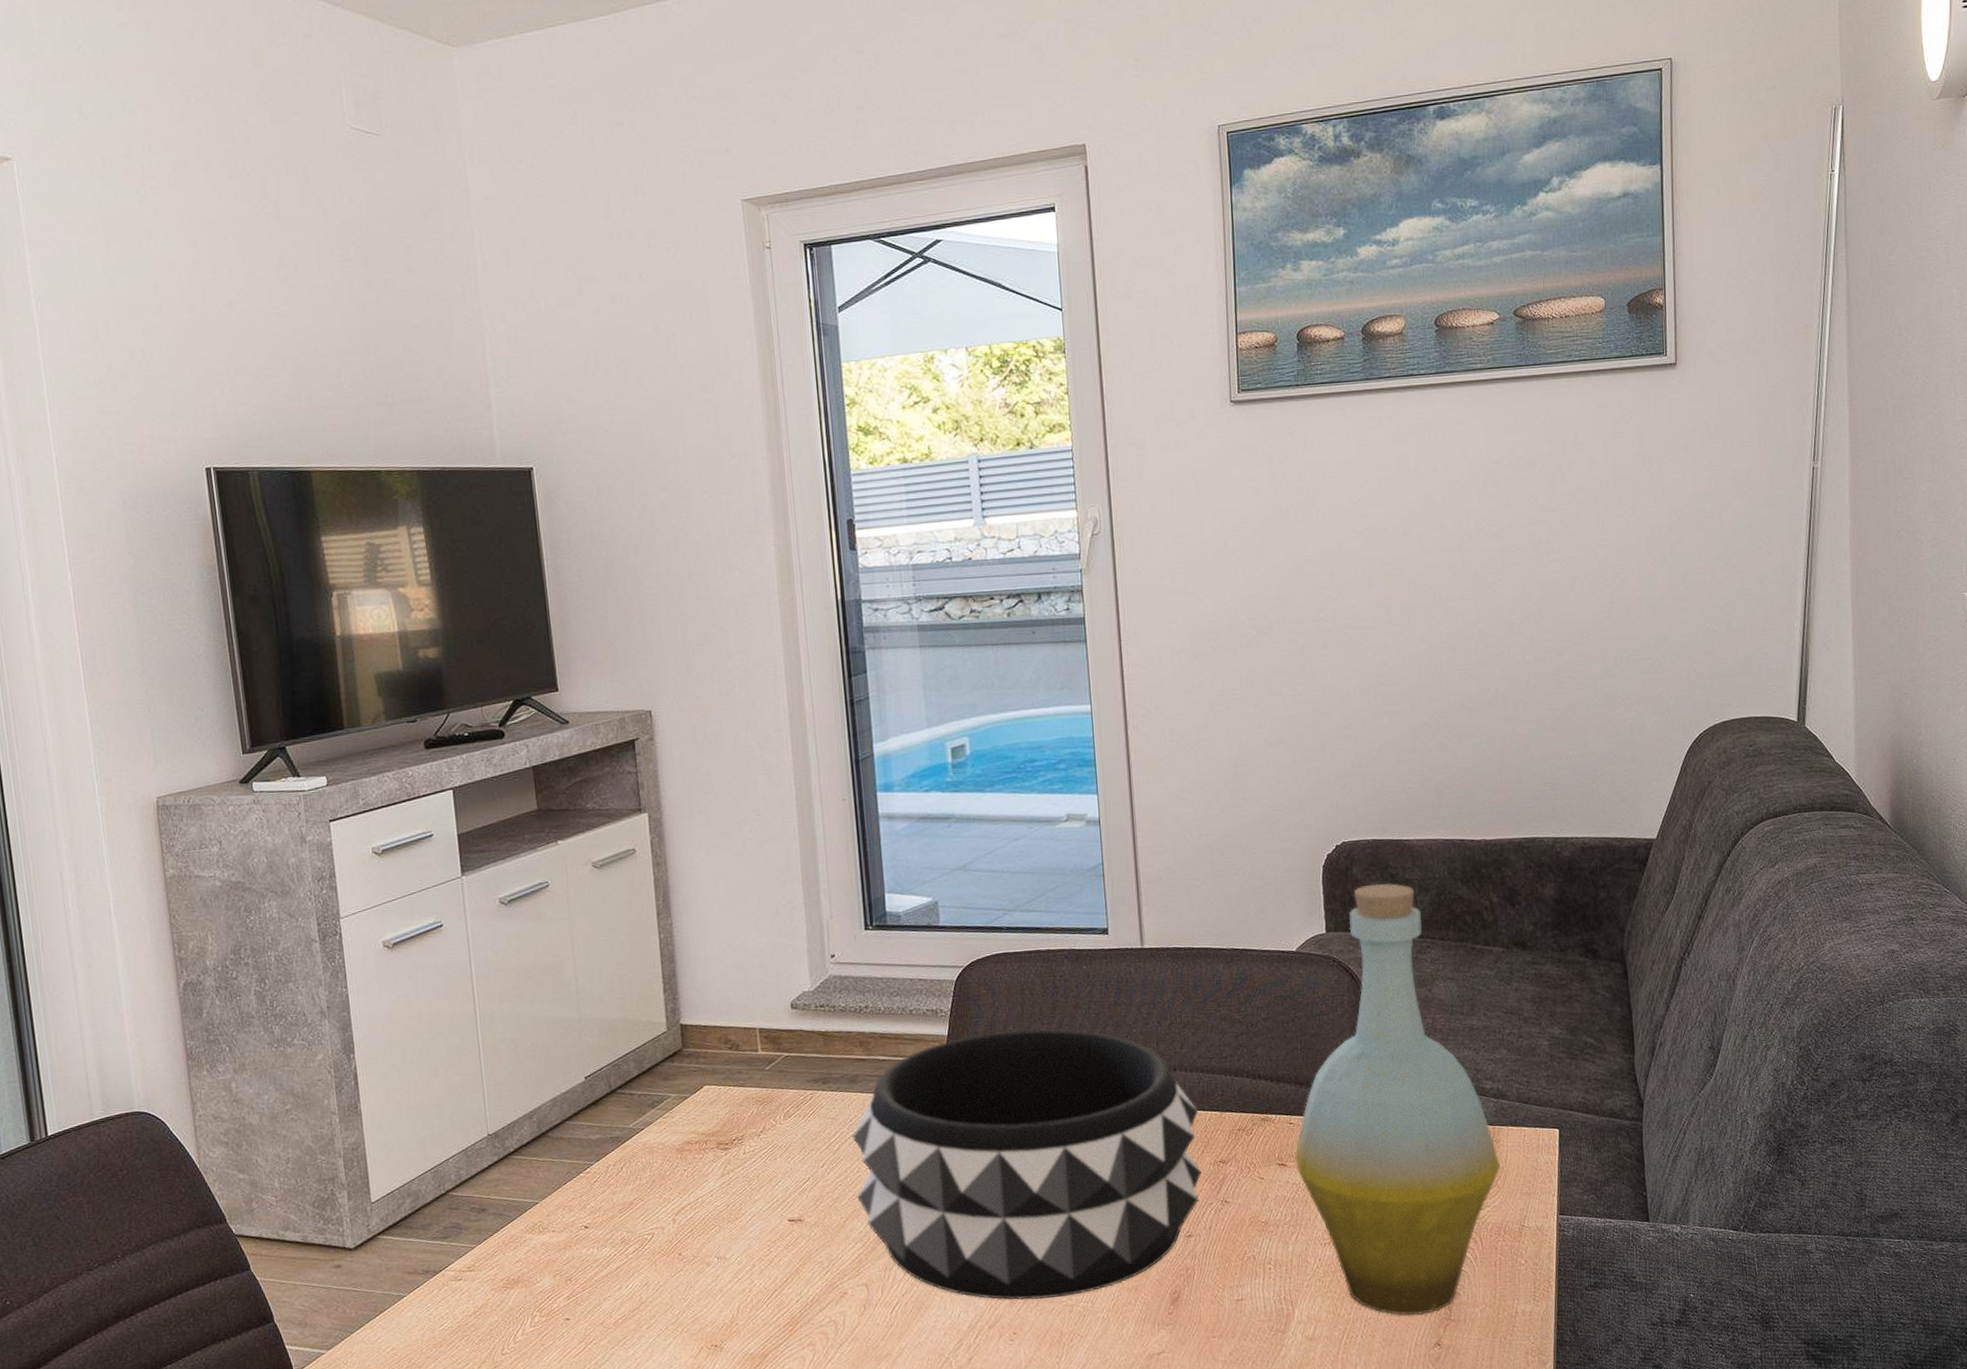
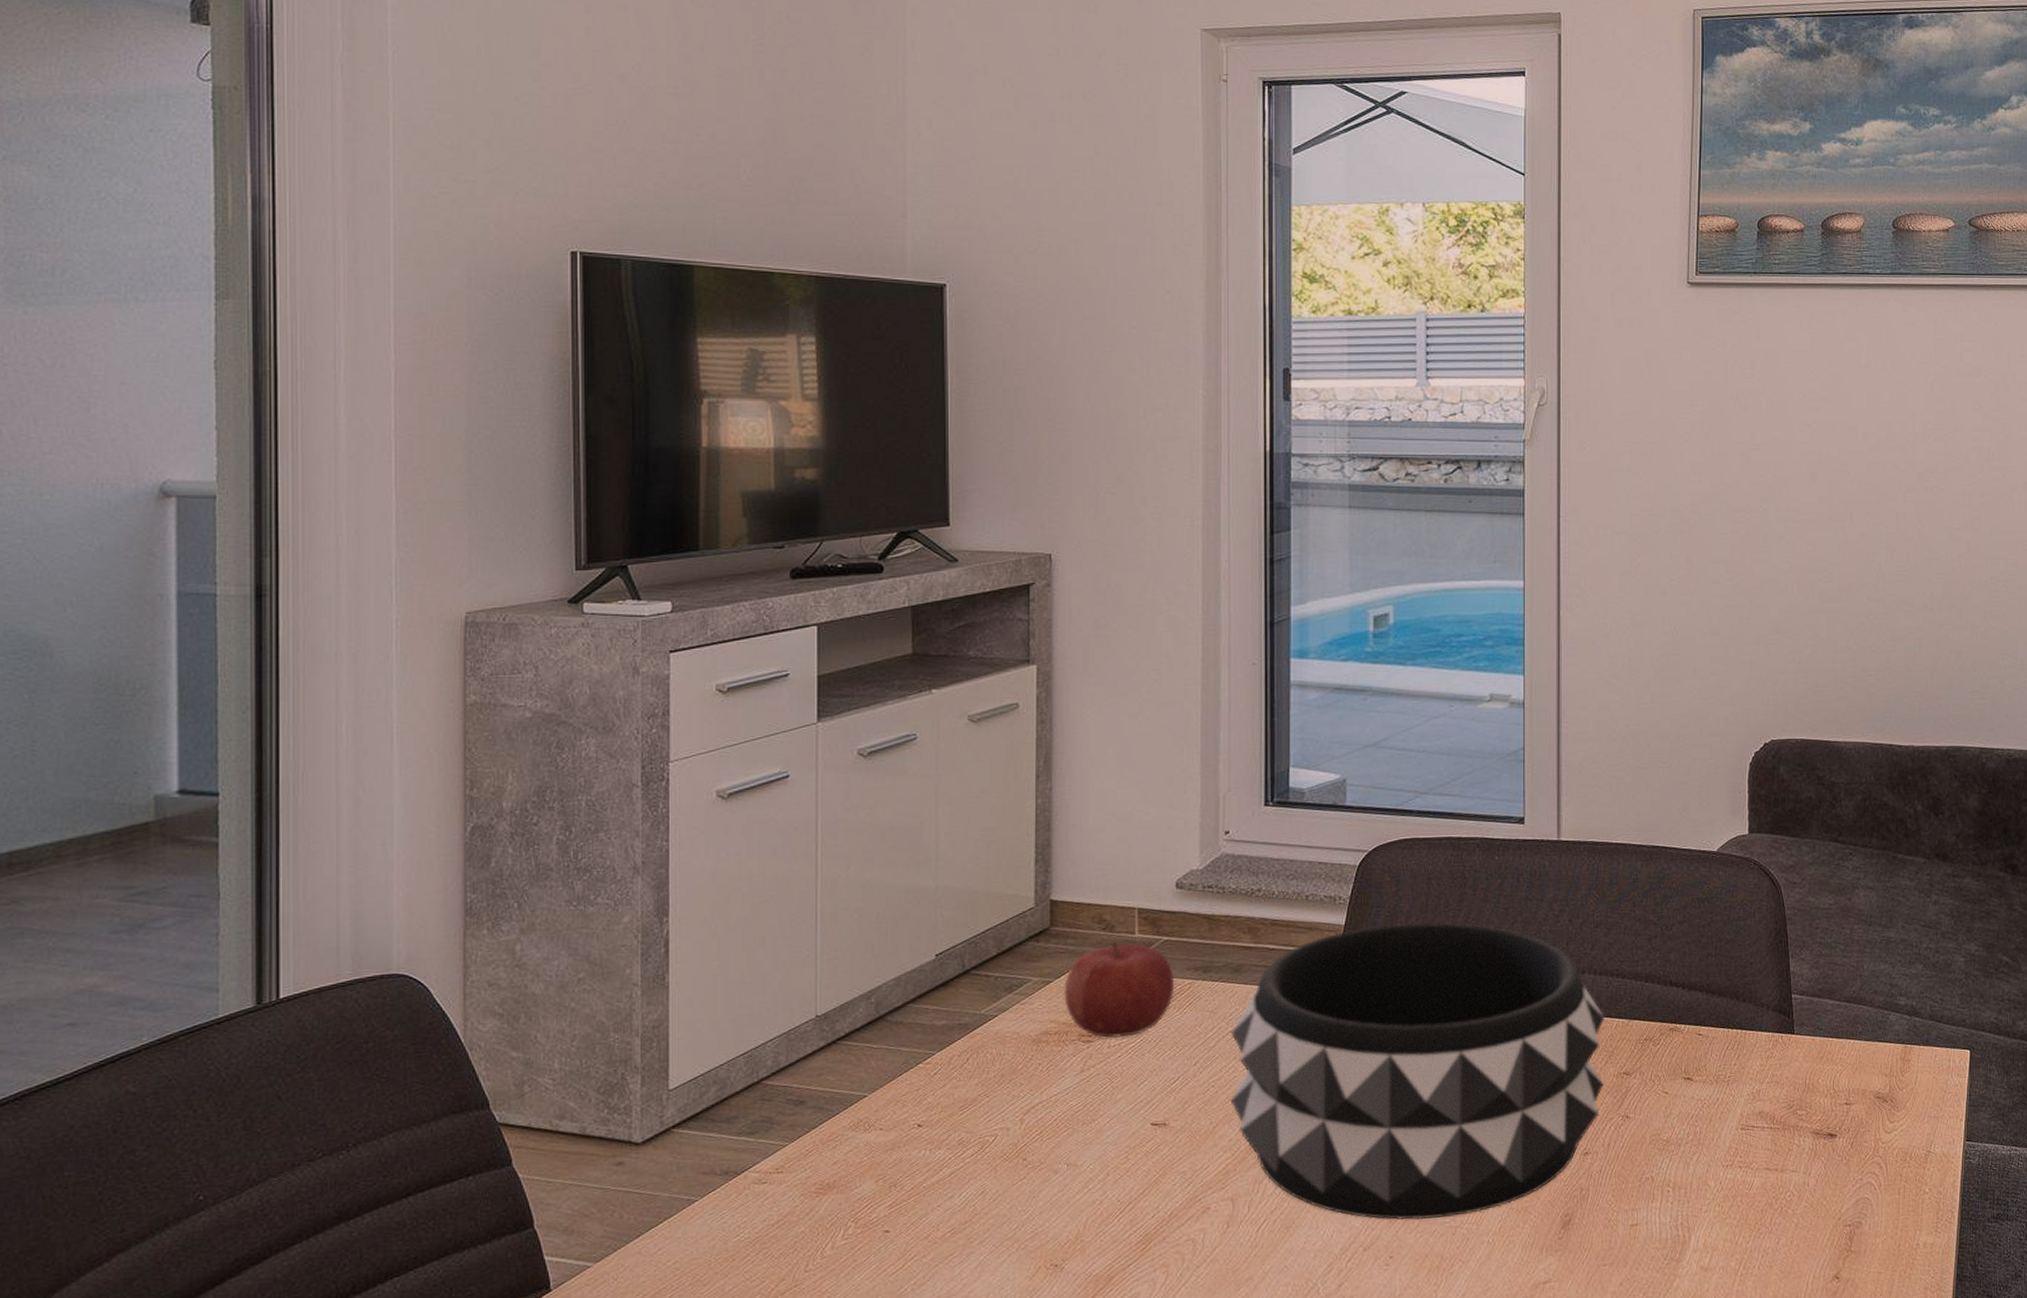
fruit: none [700,1058,799,1145] -> present [1064,940,1175,1038]
bottle: present [1294,883,1501,1316] -> none [1701,785,1910,1246]

